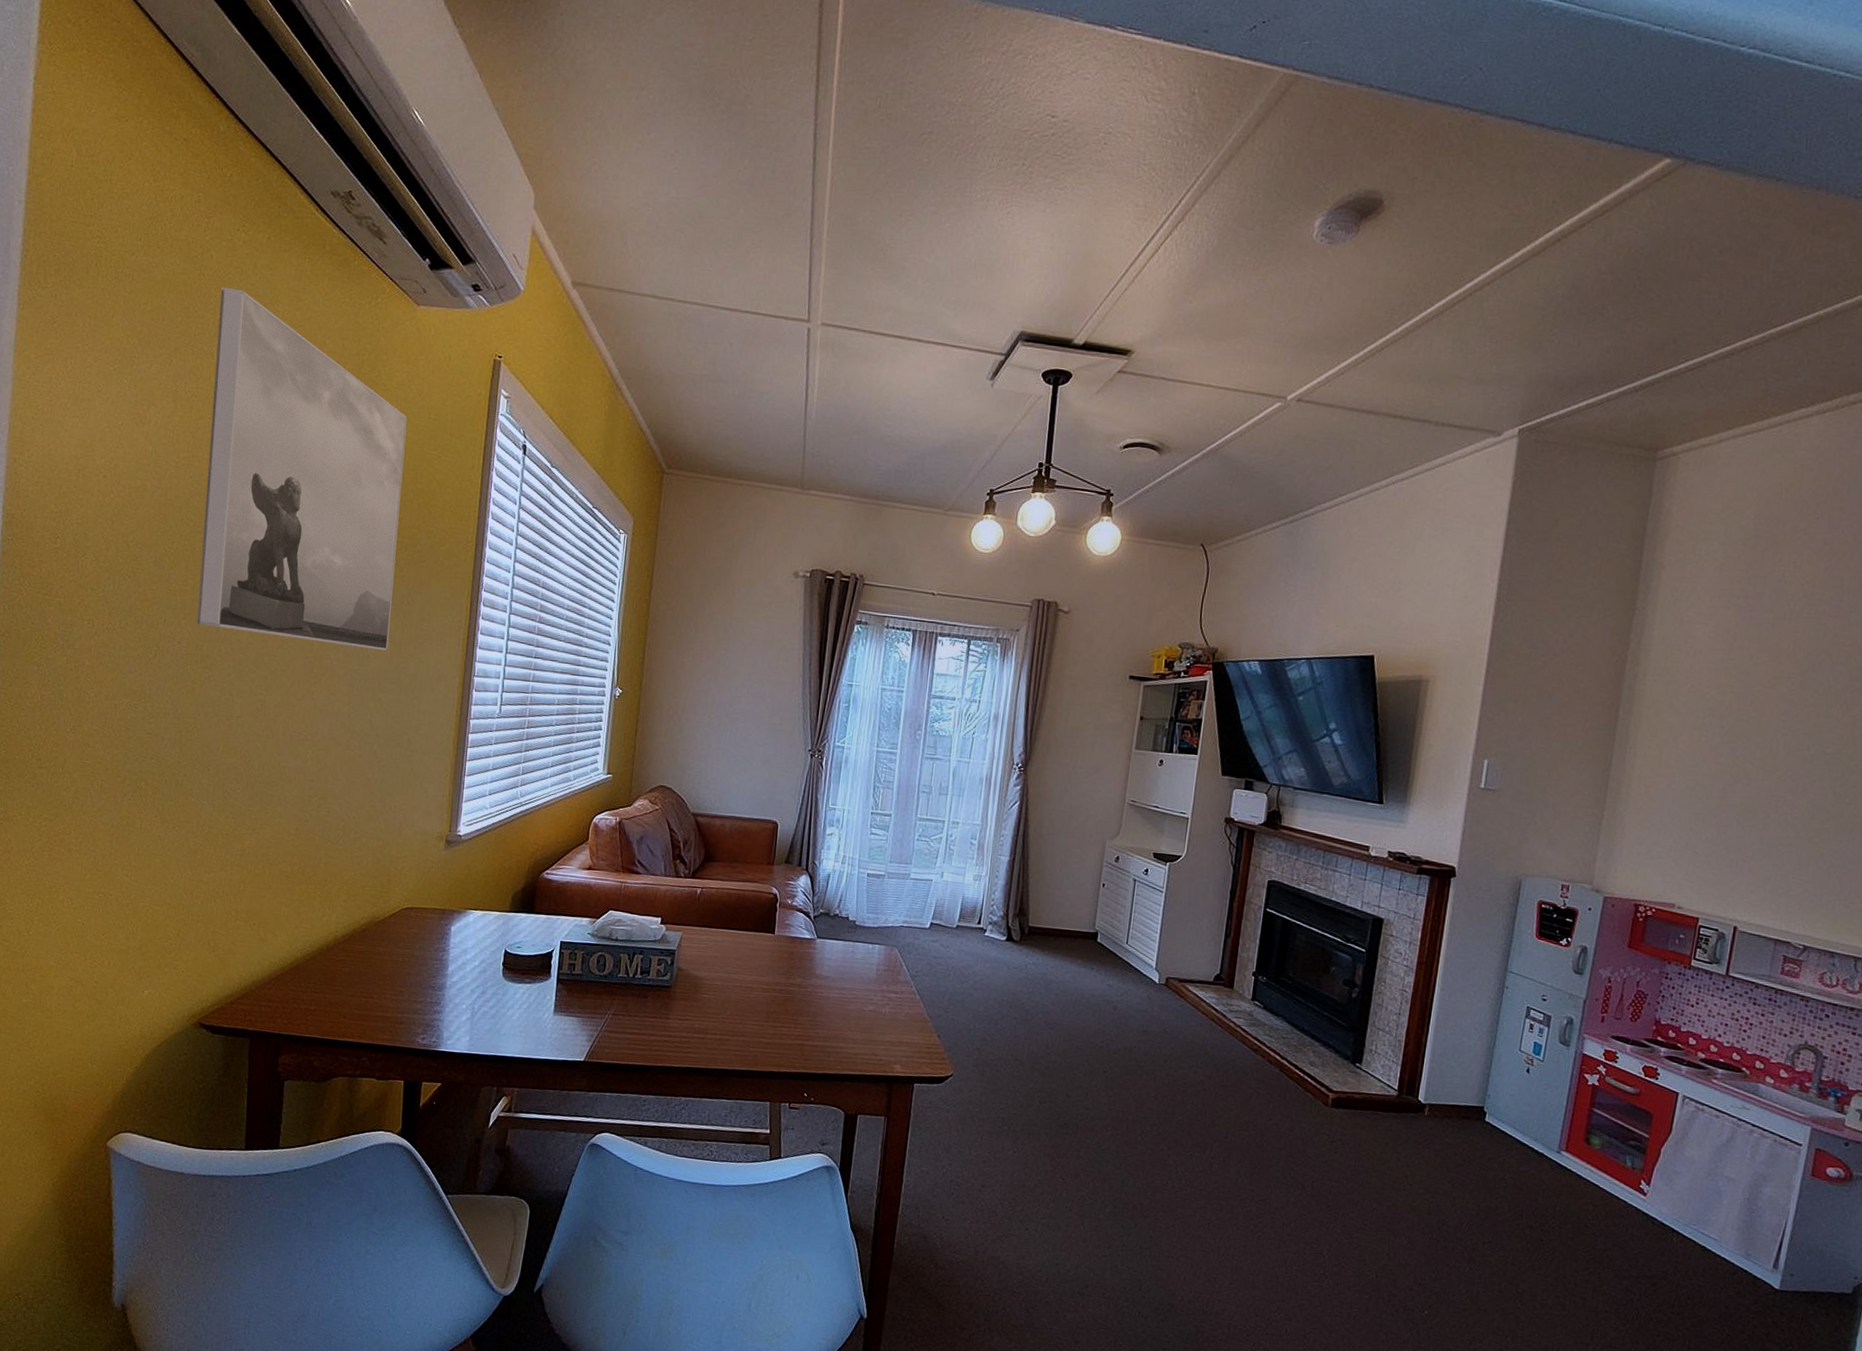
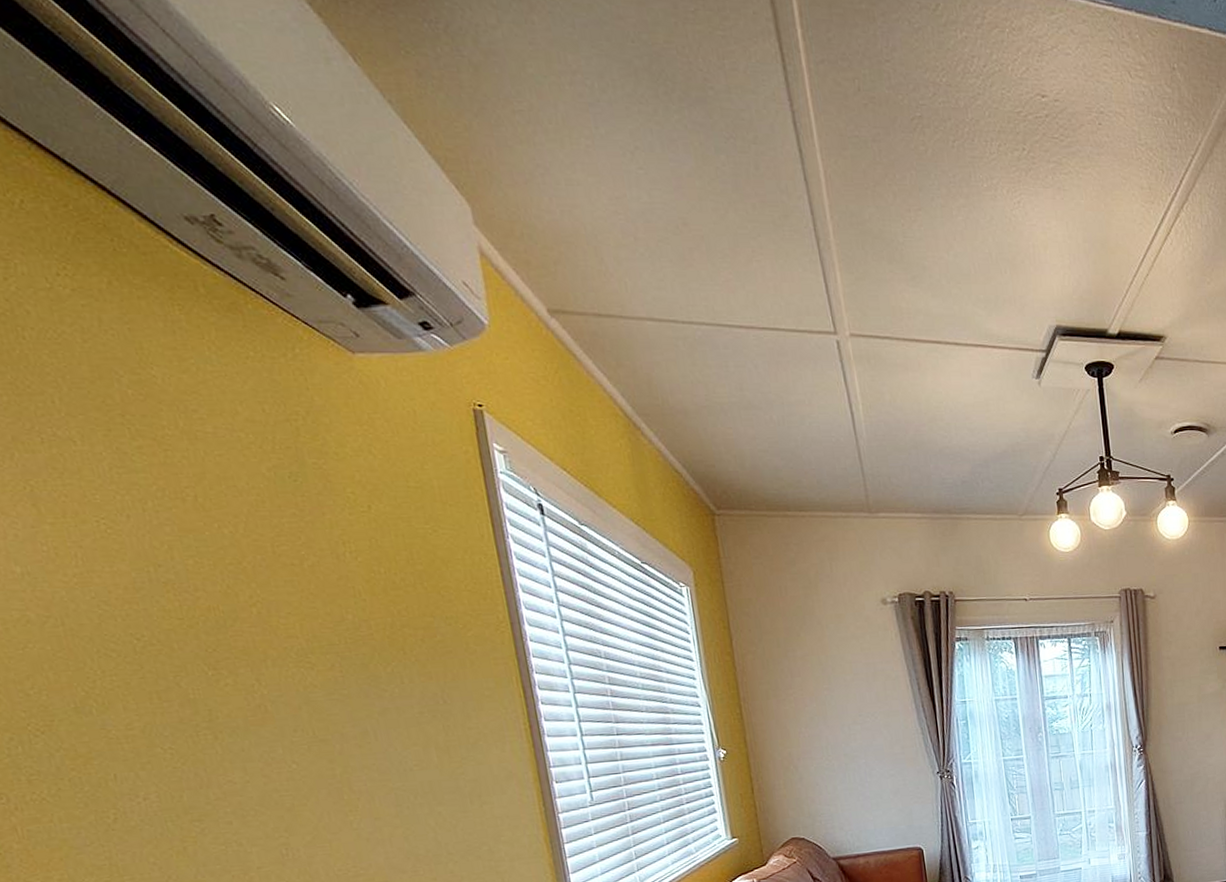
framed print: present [196,287,407,651] -> none [58,351,434,773]

